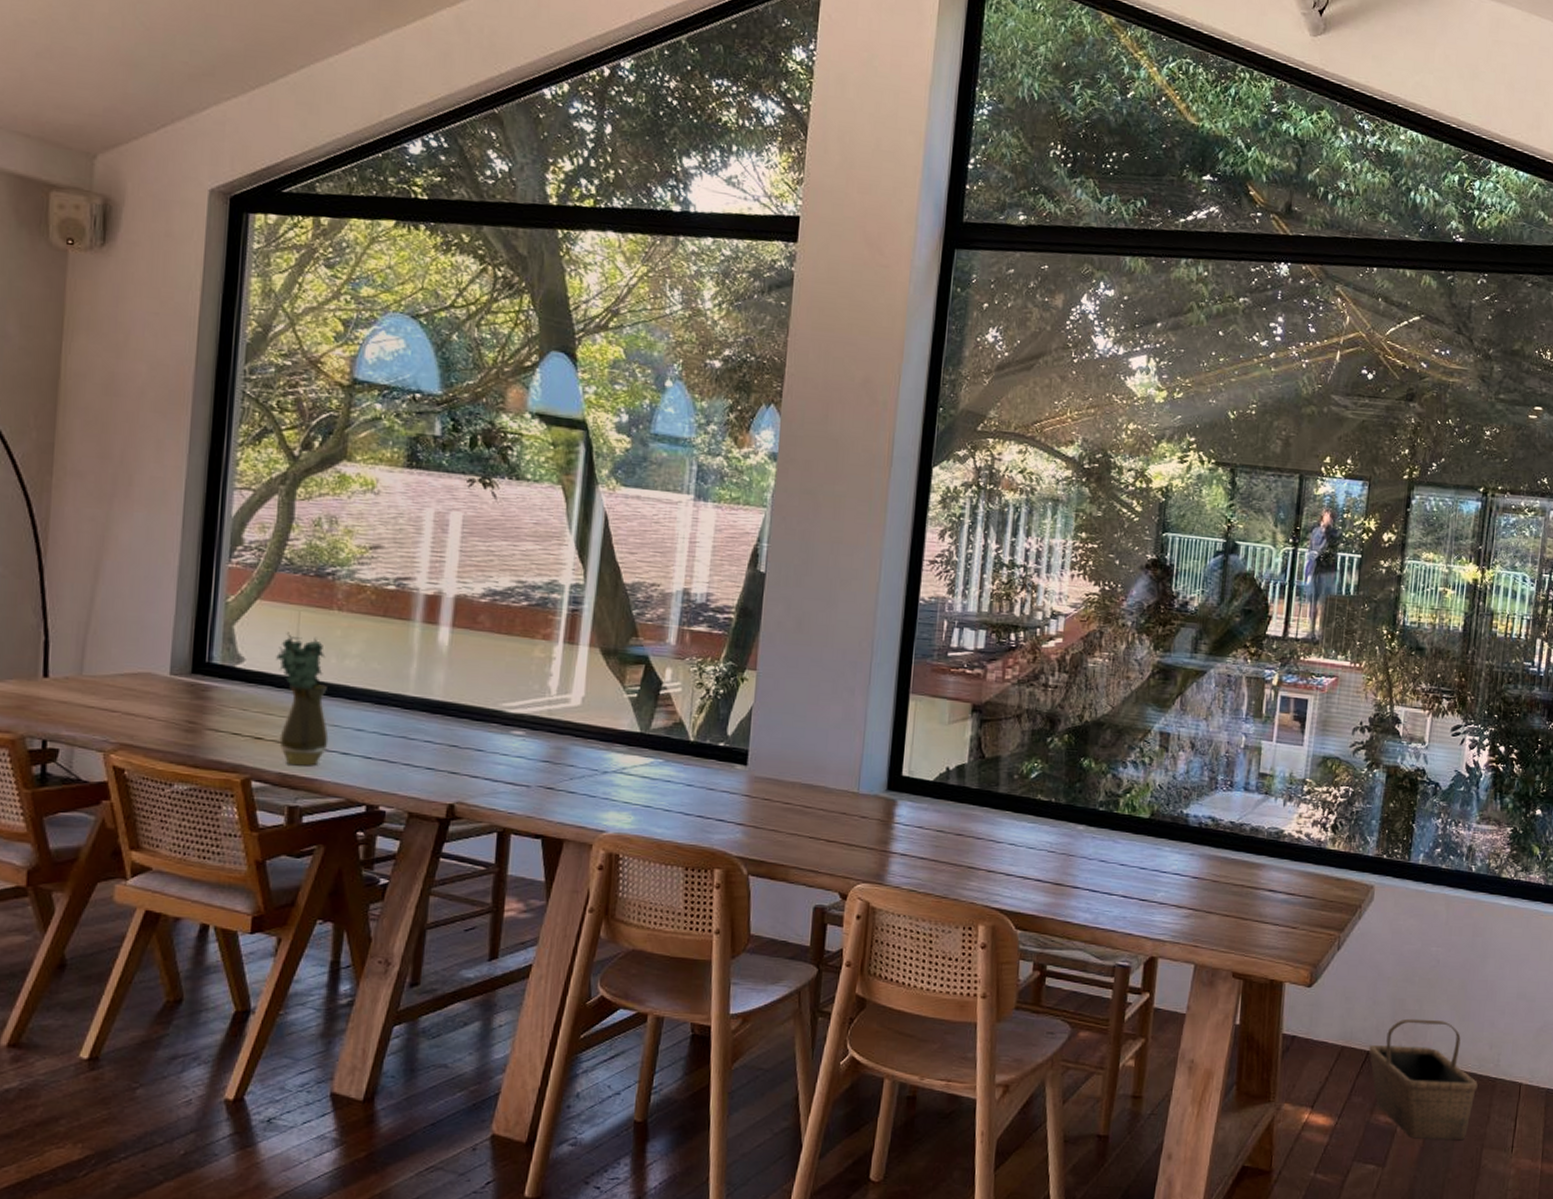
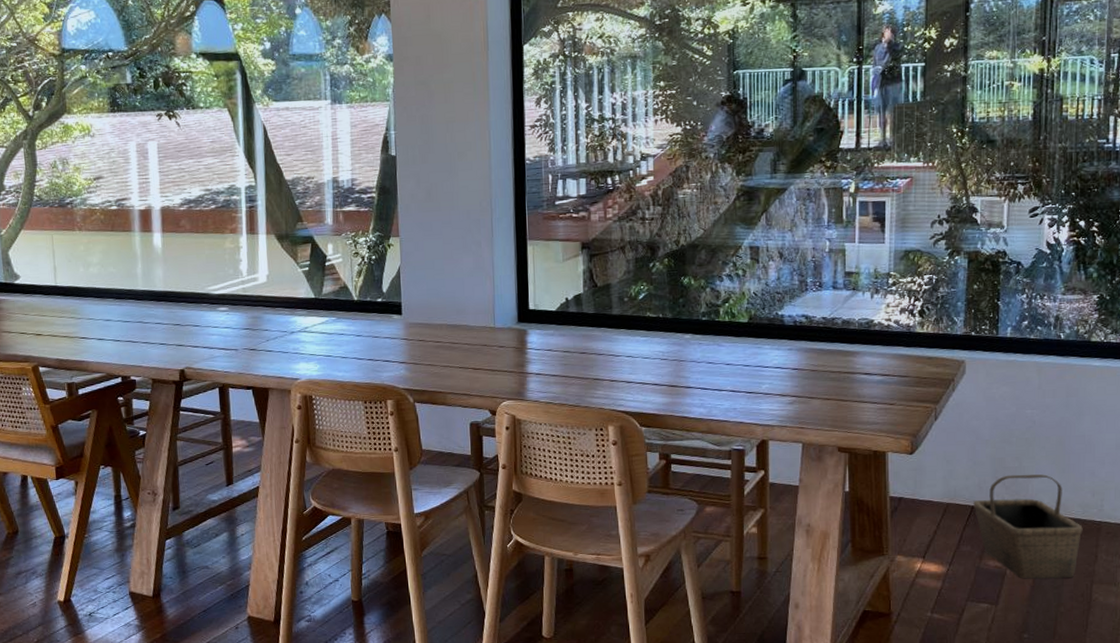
vase: present [276,632,329,766] -> none [41,252,88,352]

